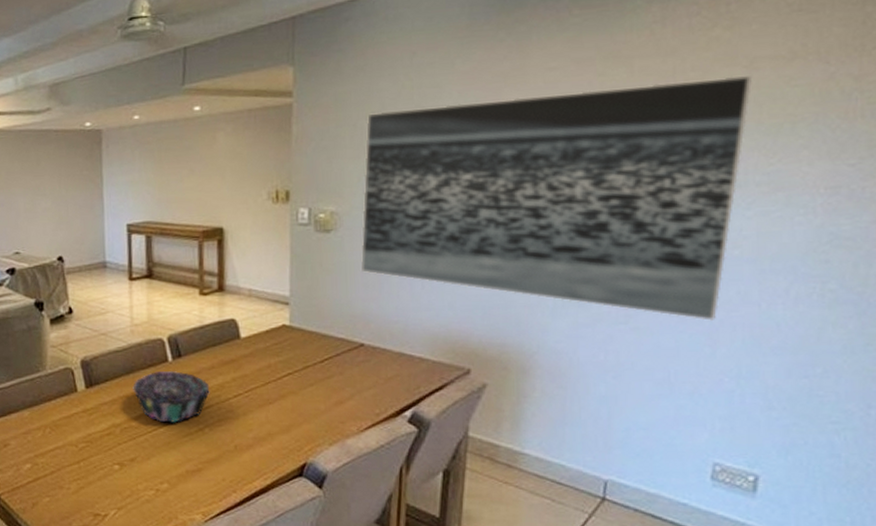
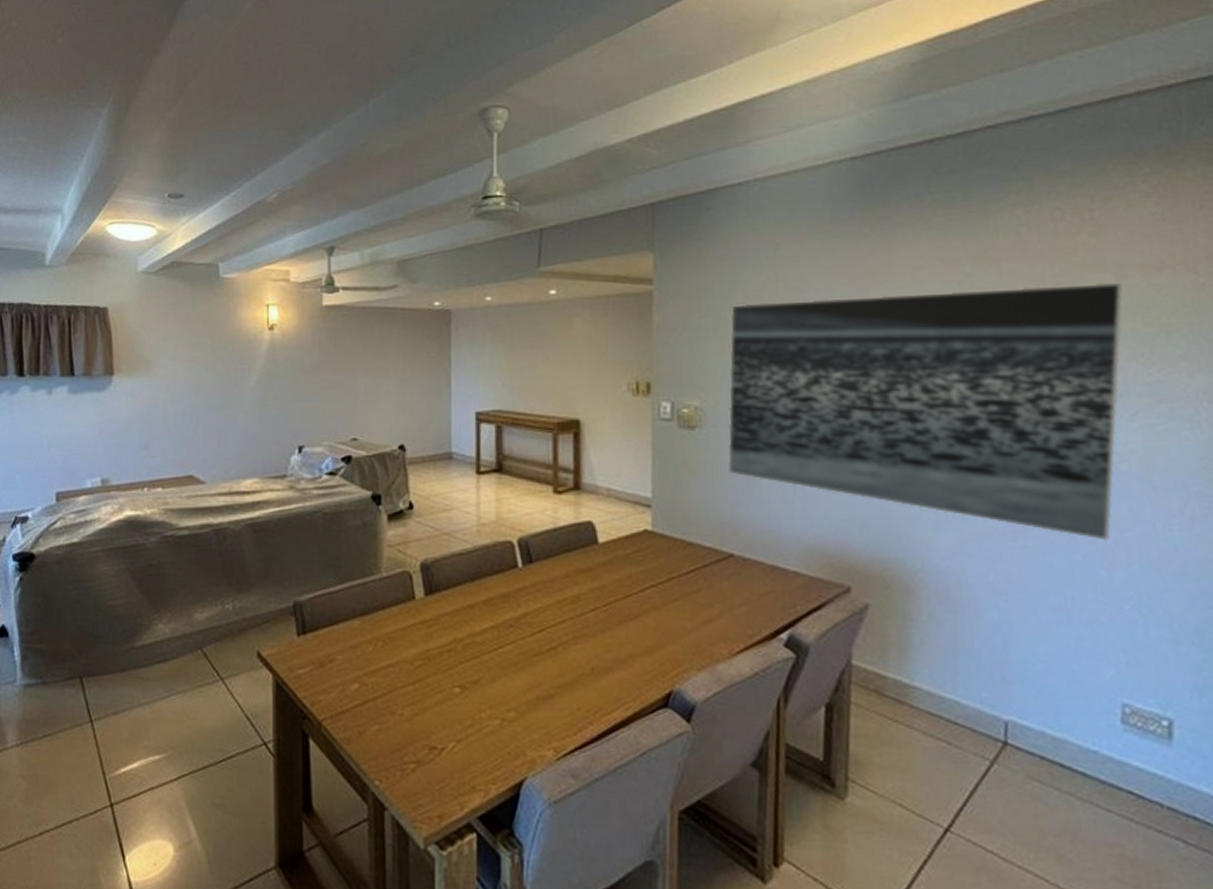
decorative bowl: present [133,371,210,423] -> none [478,579,564,639]

